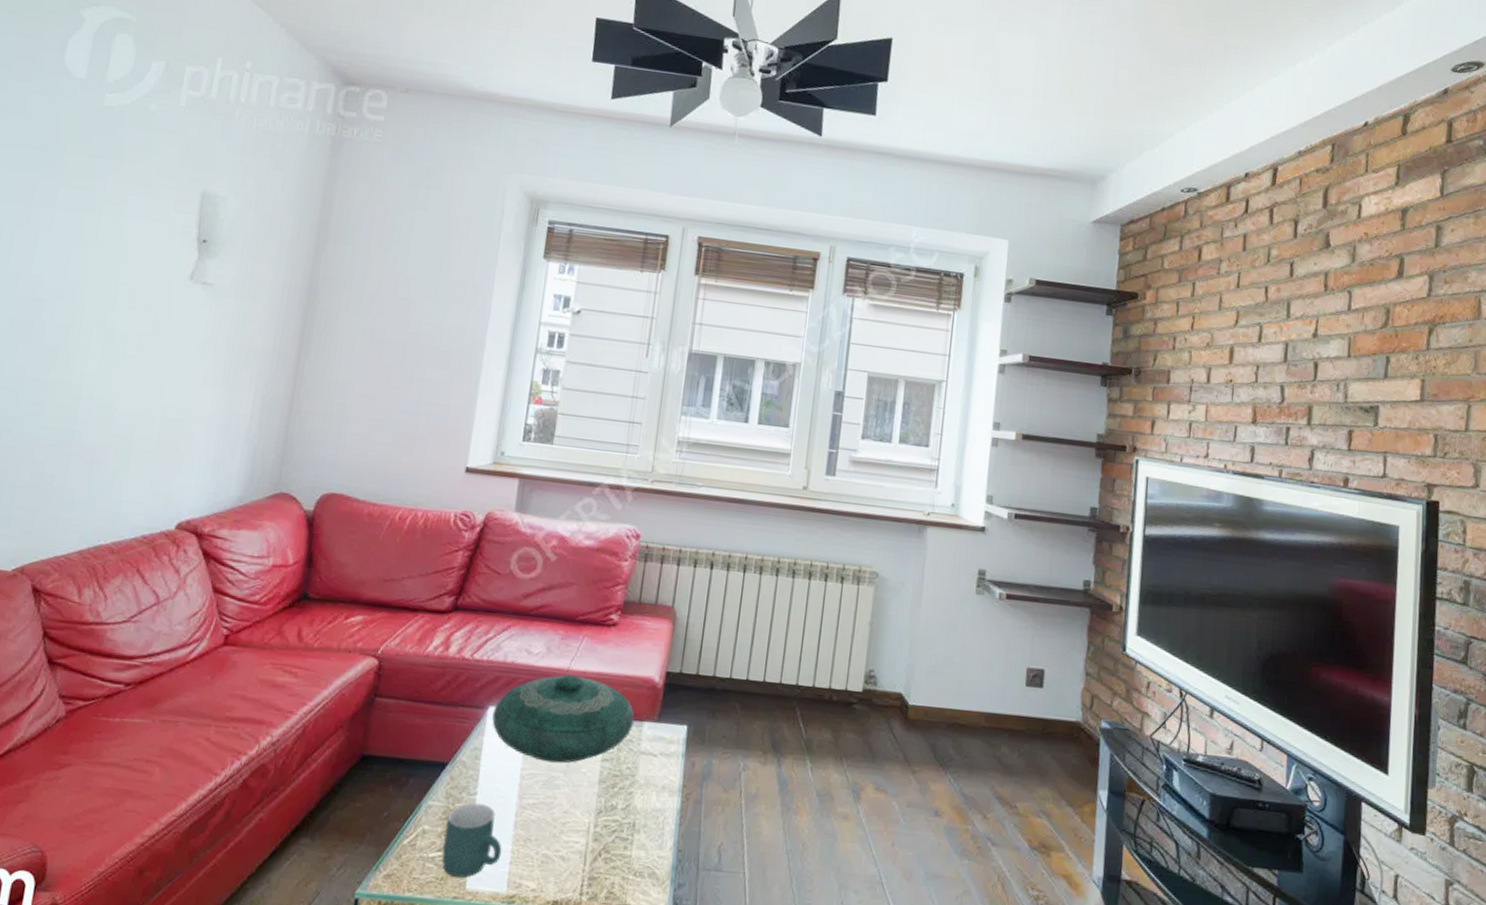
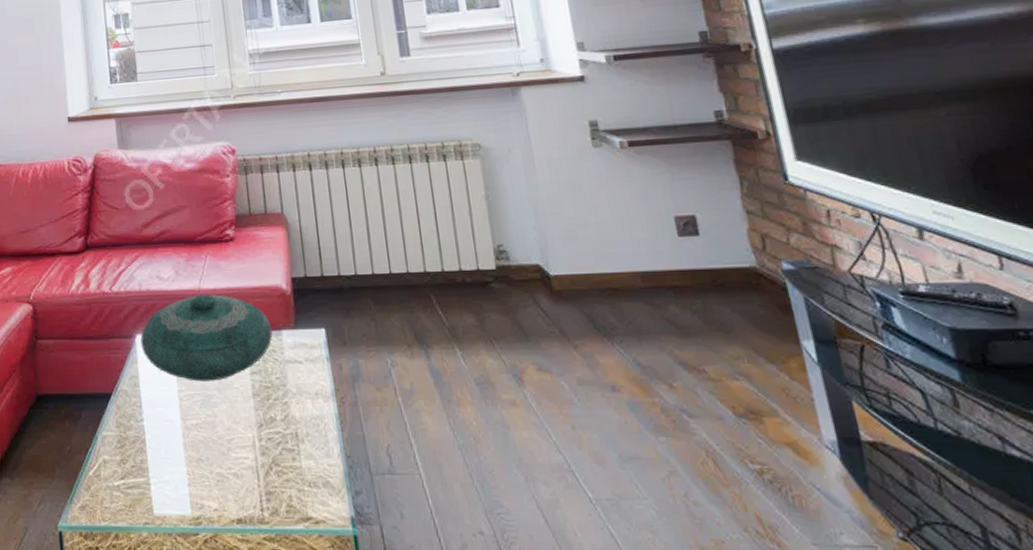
mug: present [441,802,502,878] -> none [122,429,179,503]

